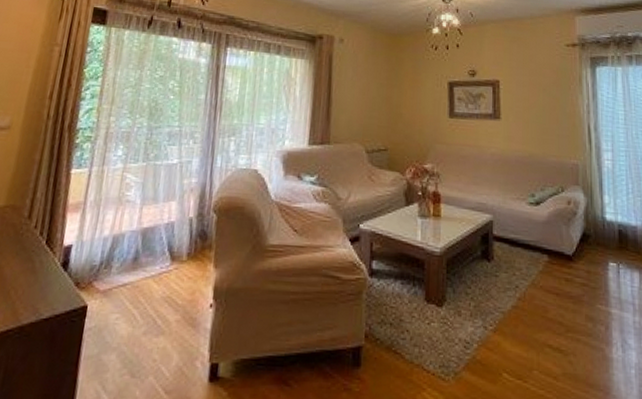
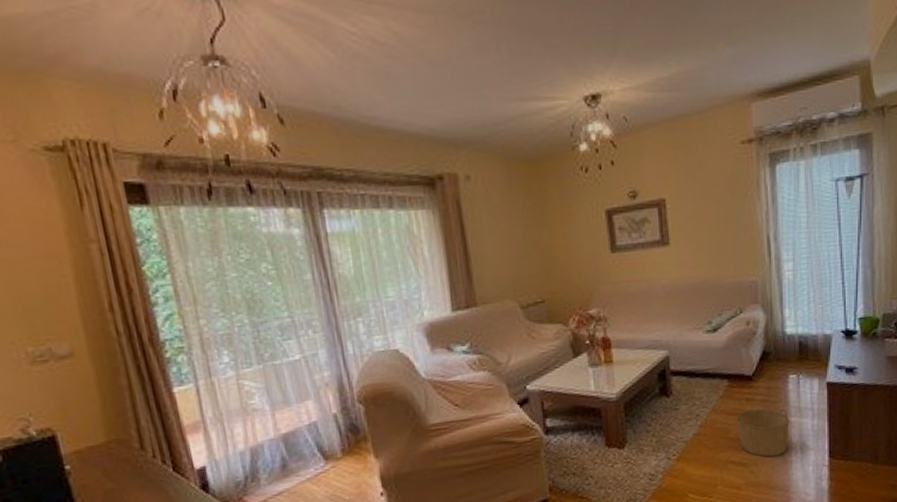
basket: none [555,291,610,349] -> present [736,409,789,457]

